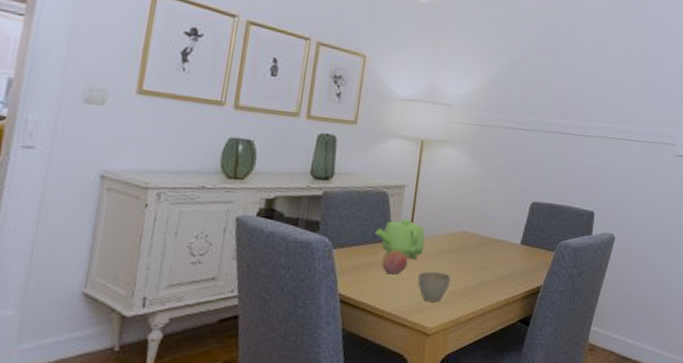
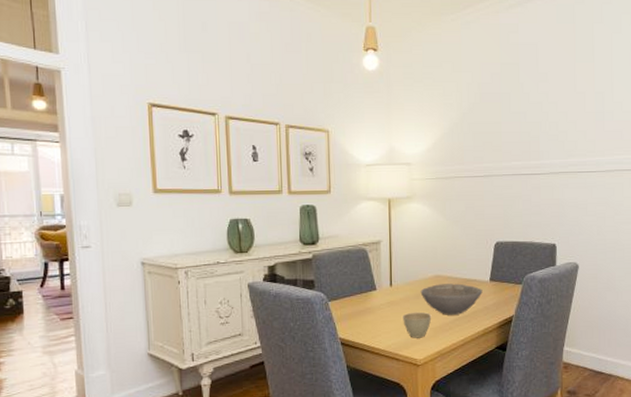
teapot: present [375,219,425,259] -> none [361,270,405,303]
fruit: present [382,250,408,275] -> none [370,297,393,318]
bowl: none [442,241,512,279] -> present [420,283,483,315]

